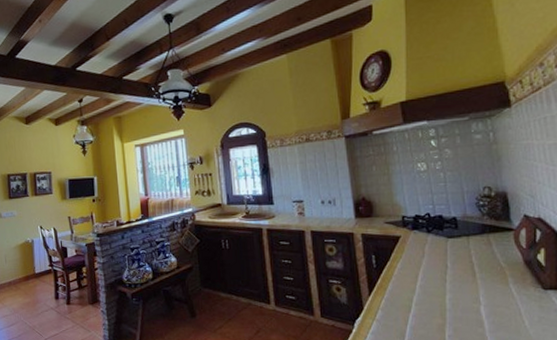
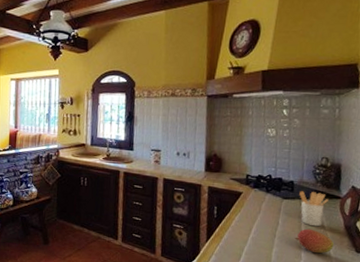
utensil holder: none [465,226,500,265] -> present [299,191,329,227]
fruit: none [468,268,516,296] -> present [294,228,335,254]

